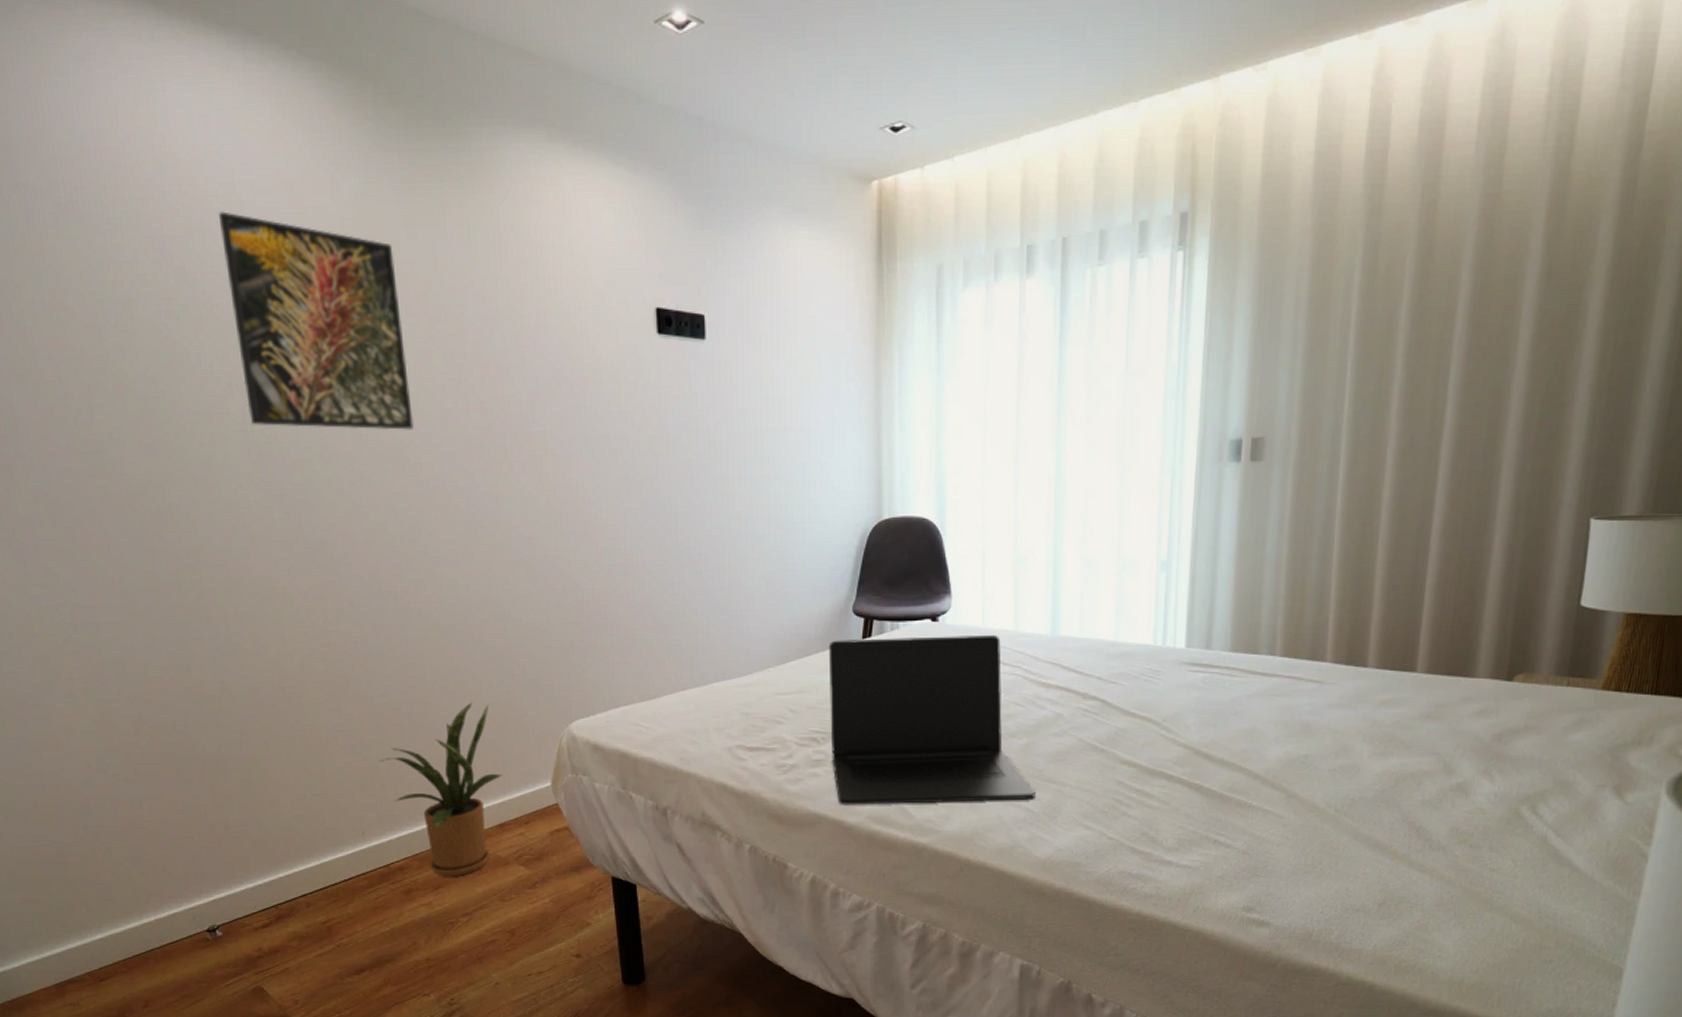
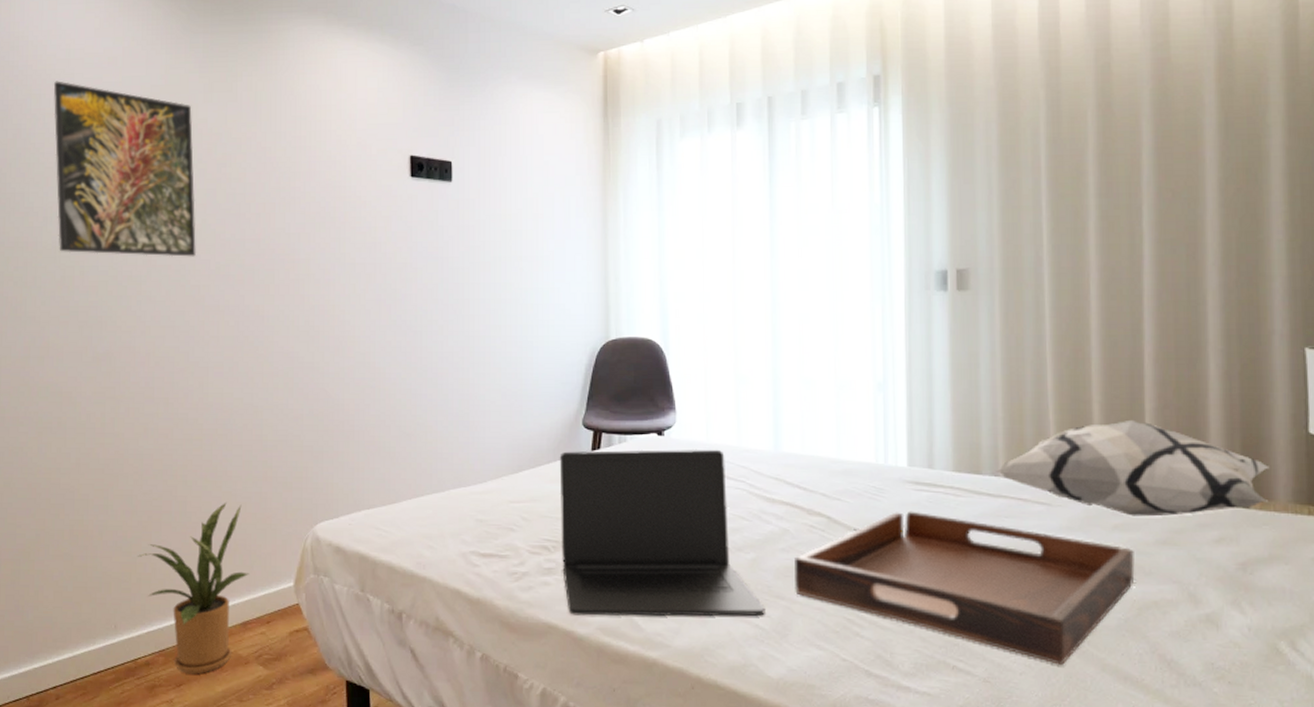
serving tray: none [1066,692,1398,835] -> present [795,511,1135,665]
decorative pillow: none [1273,595,1538,692] -> present [996,419,1270,517]

